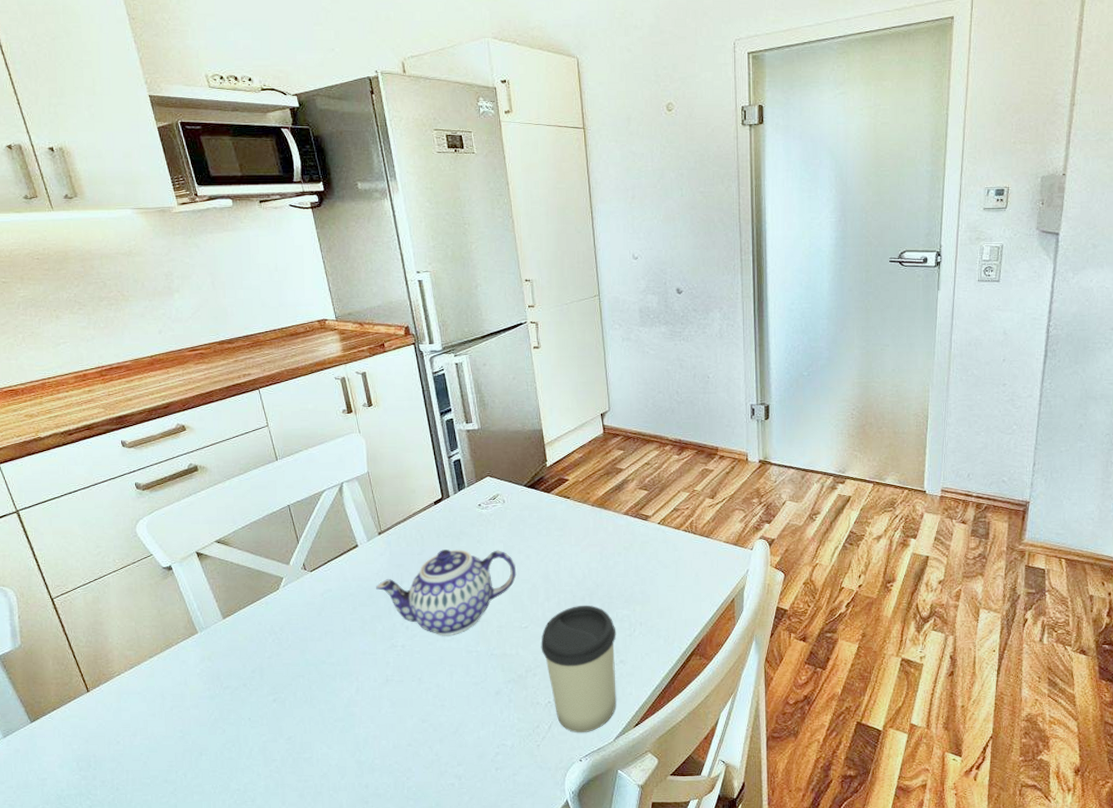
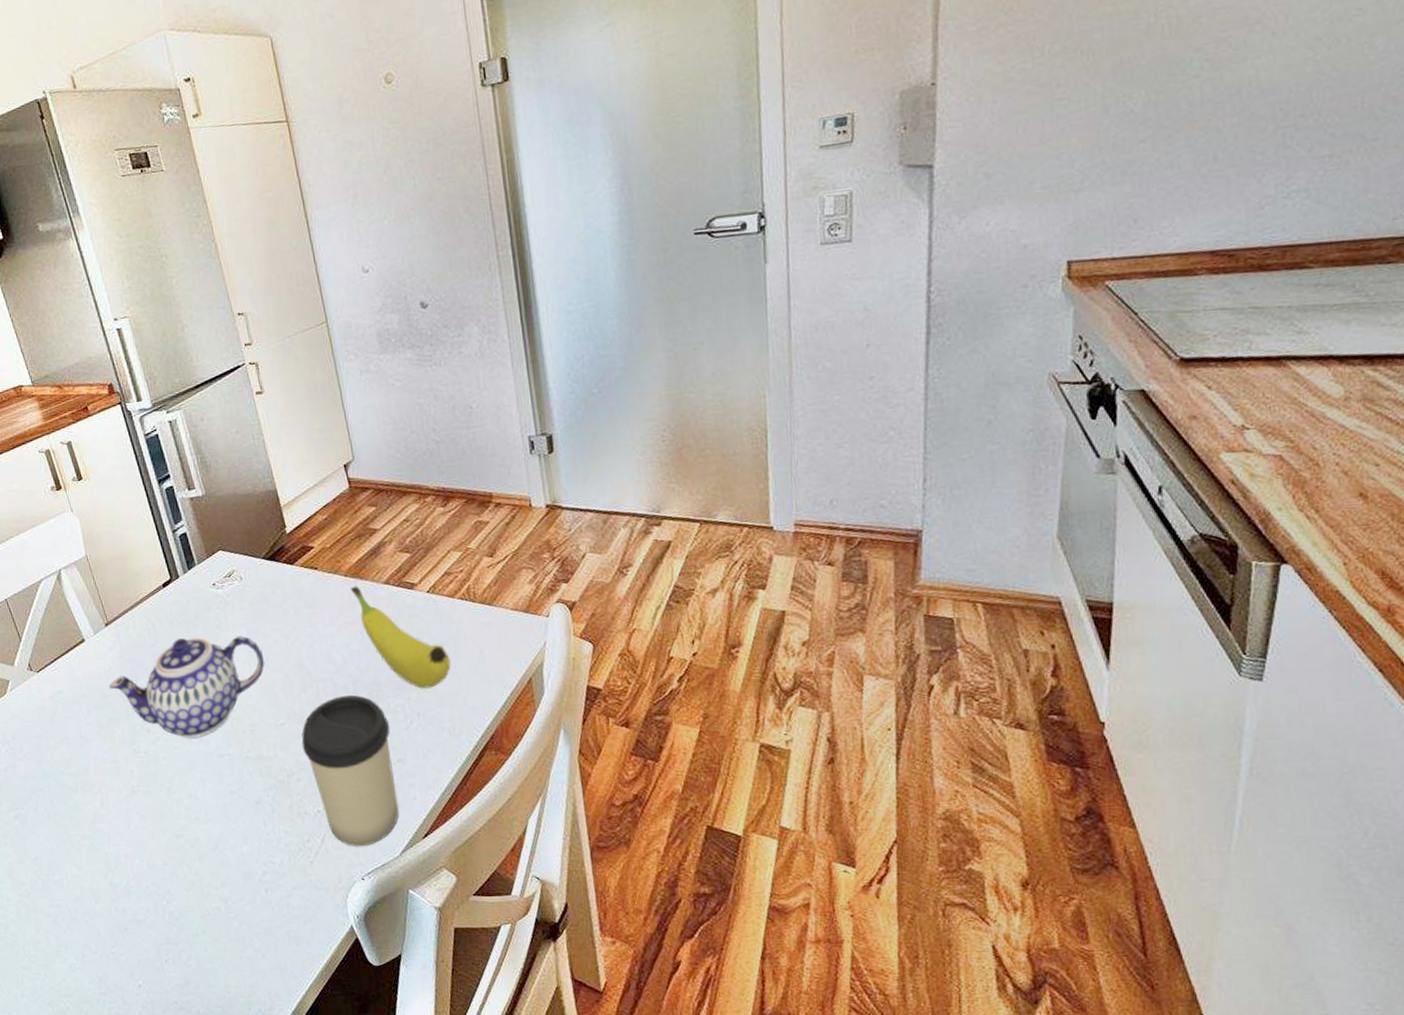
fruit: none [595,514,671,603] -> present [350,586,451,689]

